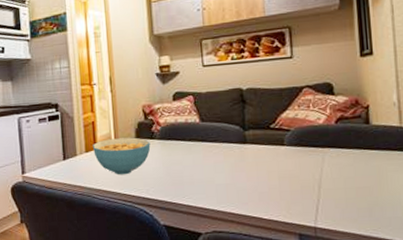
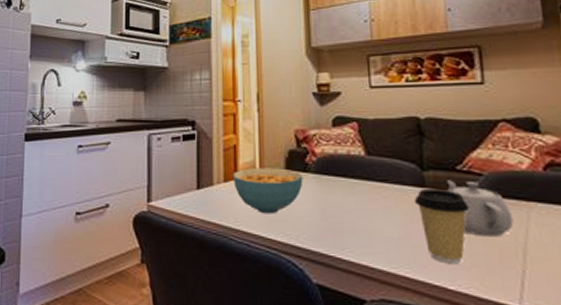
coffee cup: none [238,143,281,200] -> present [414,188,470,263]
teapot: none [263,136,312,177] -> present [447,180,514,237]

